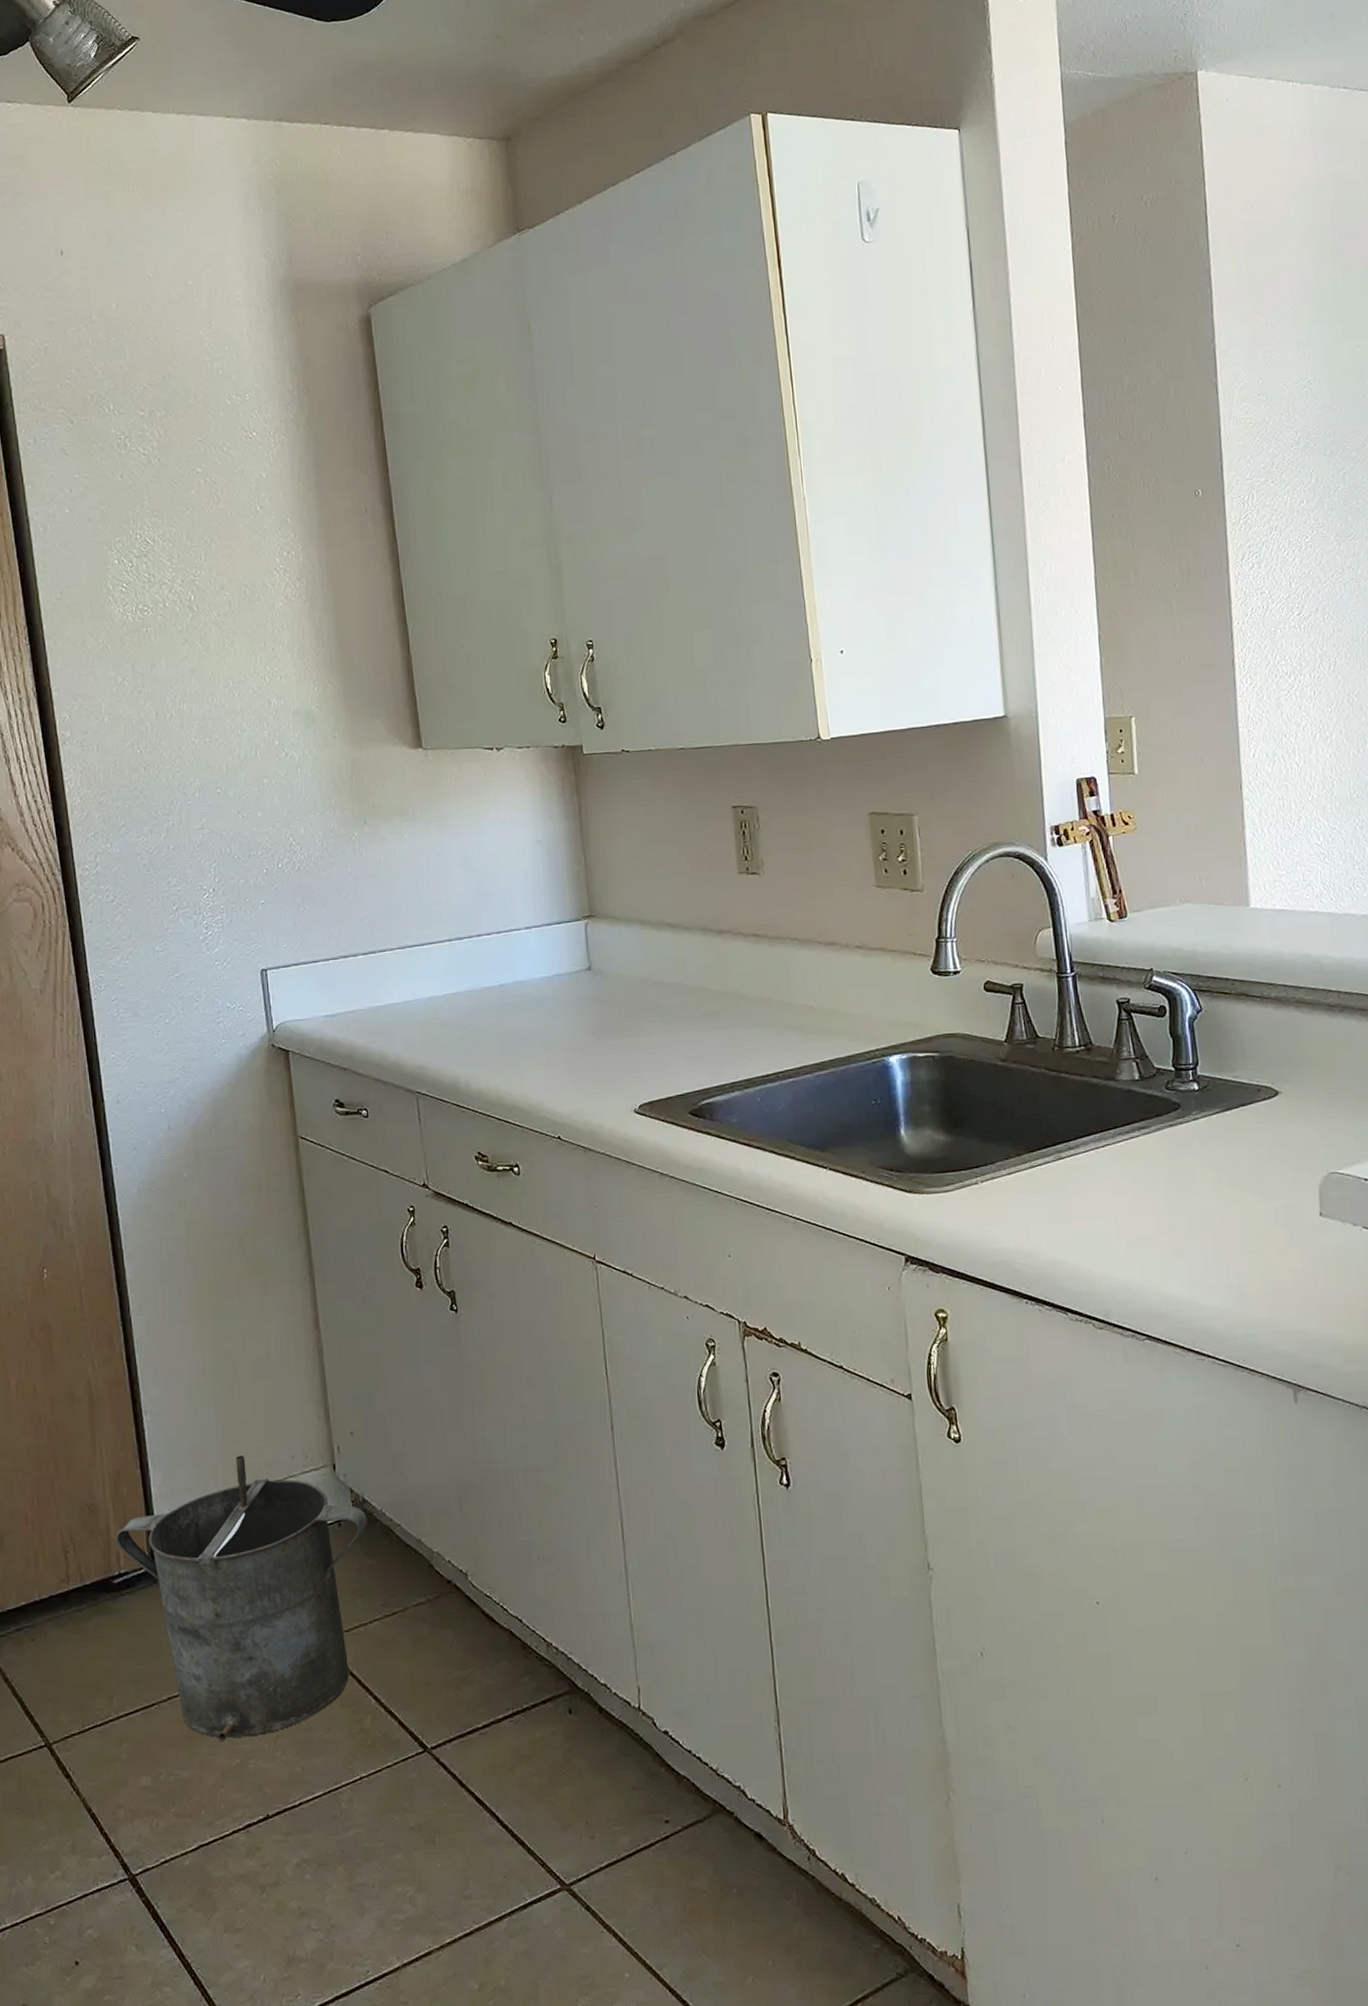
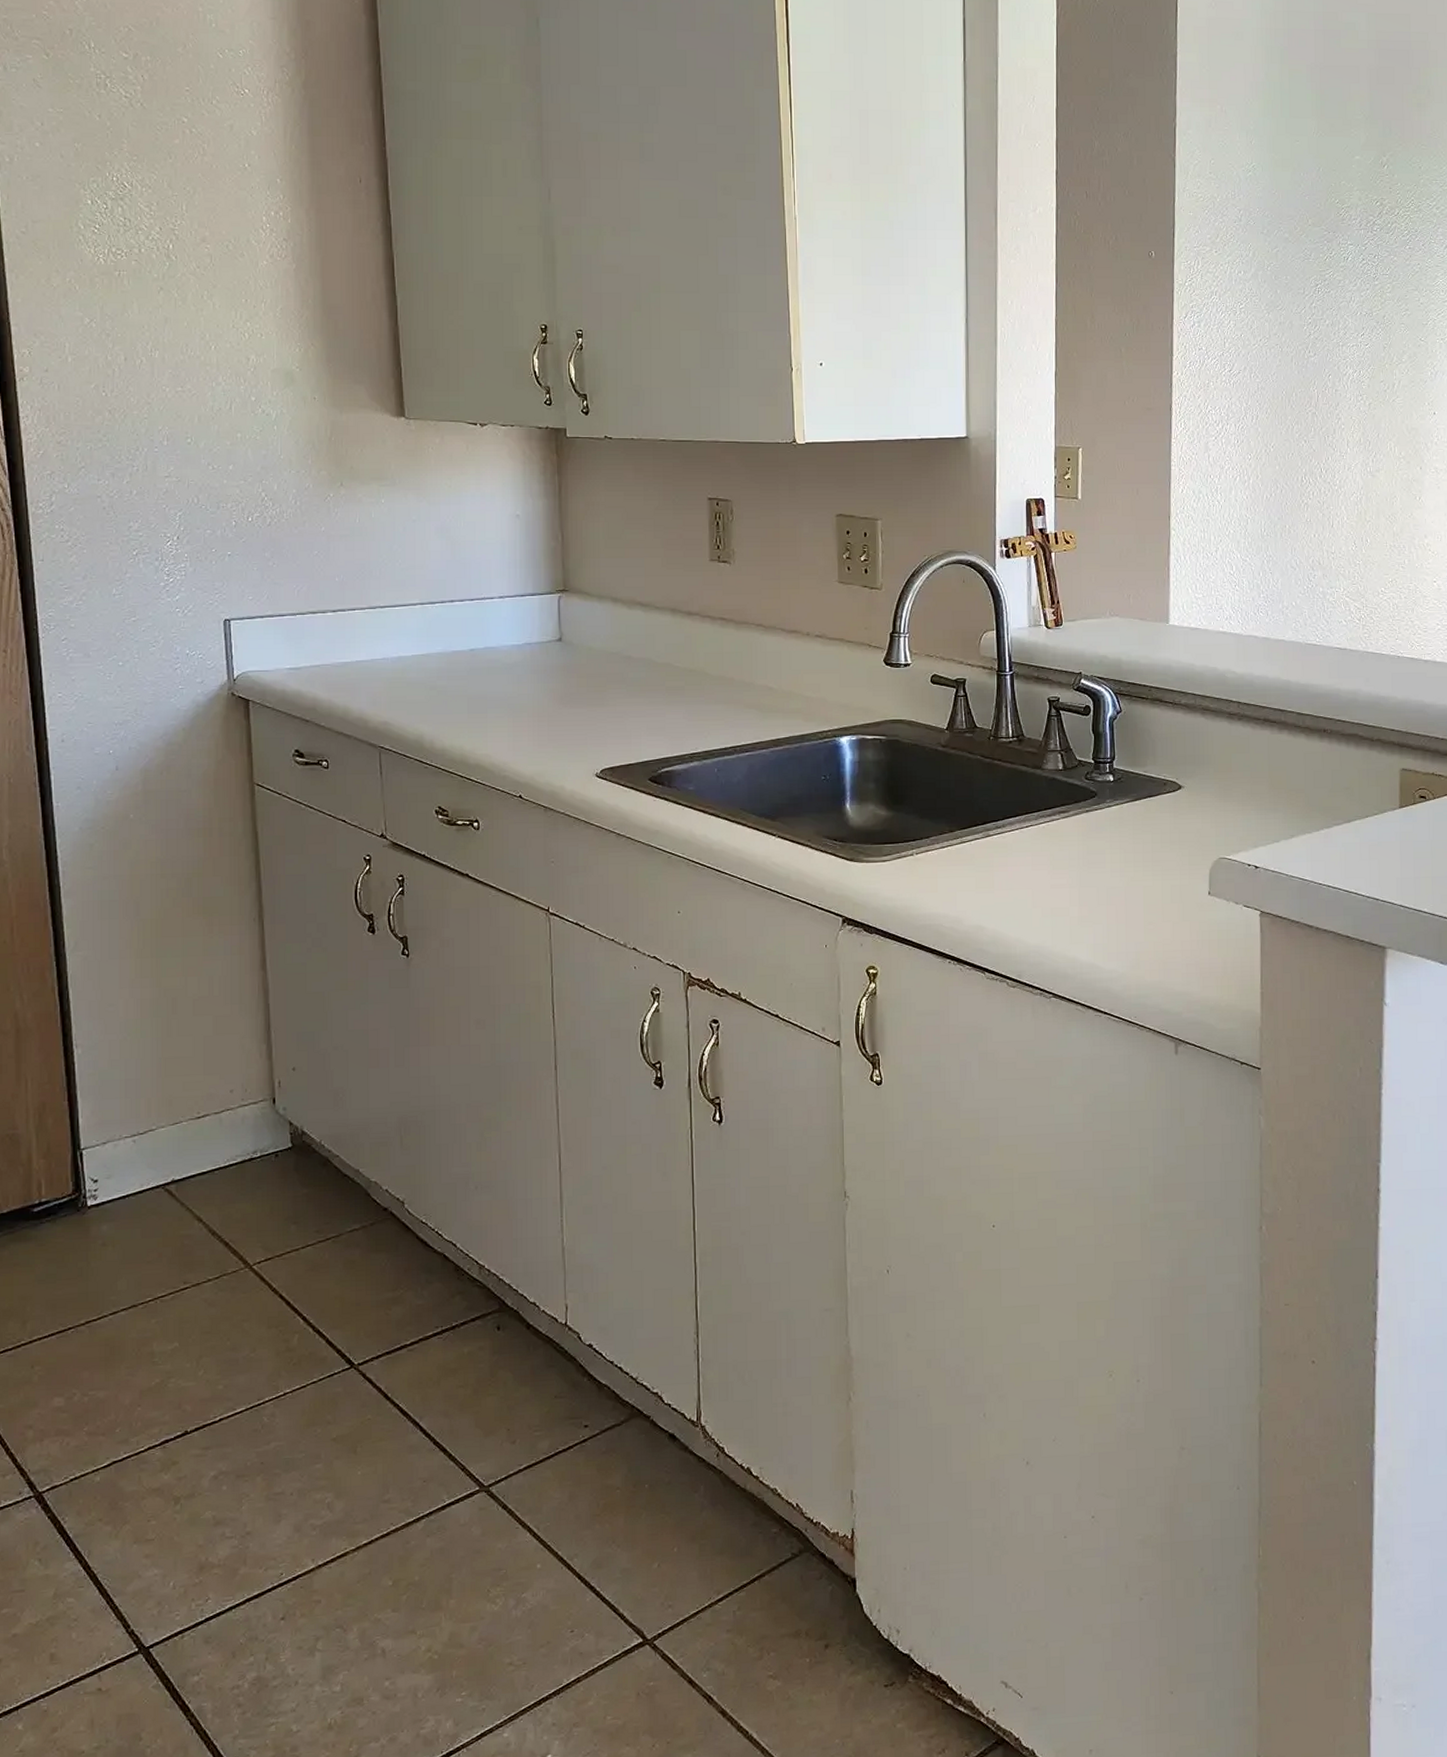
bucket: present [115,1456,368,1742] -> none [37,1089,305,1363]

